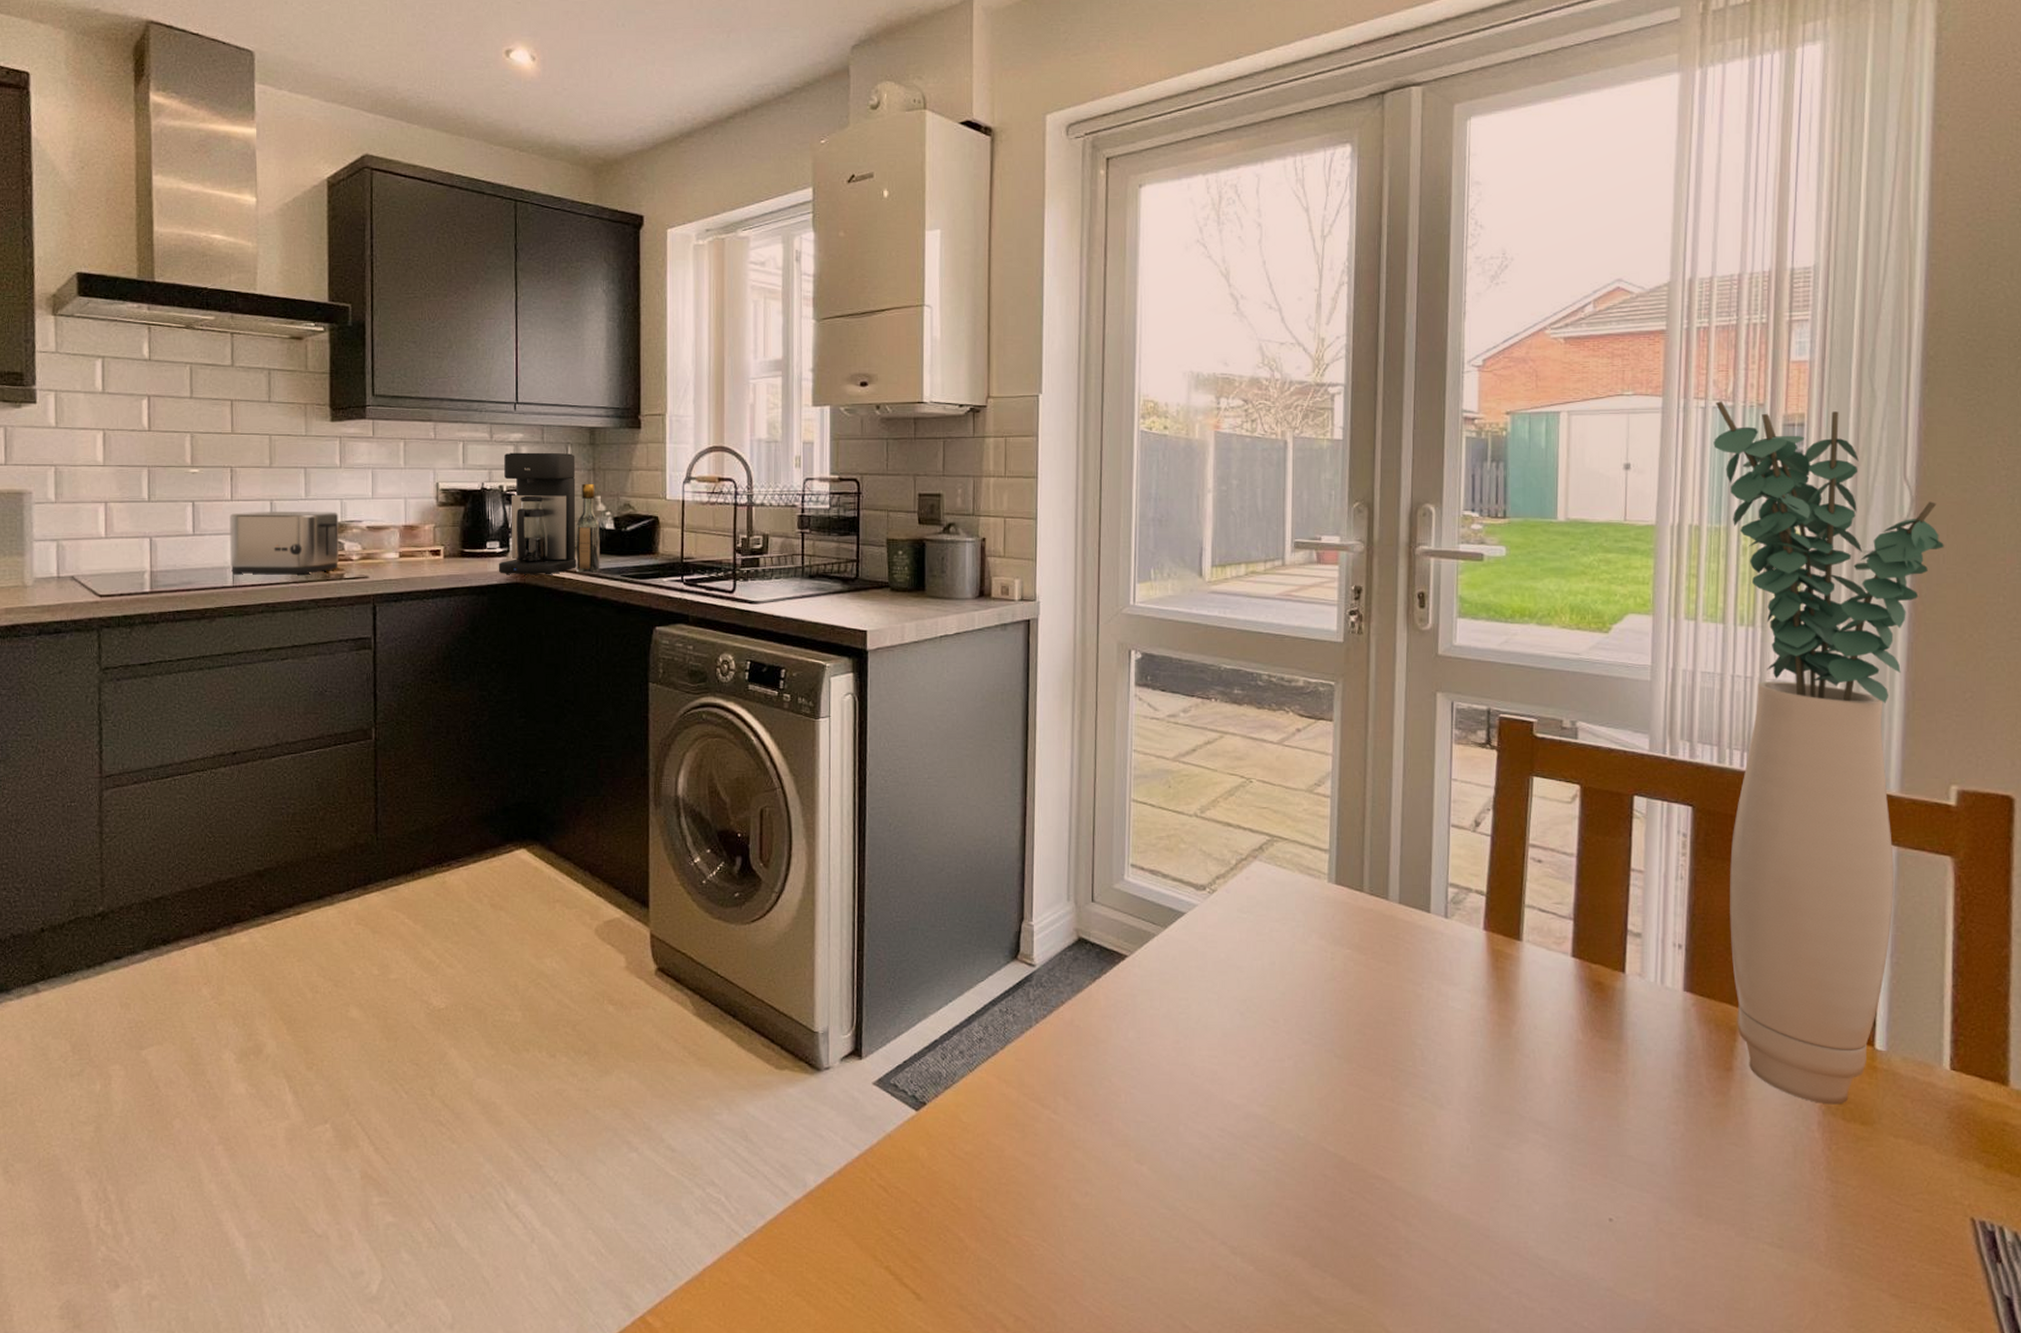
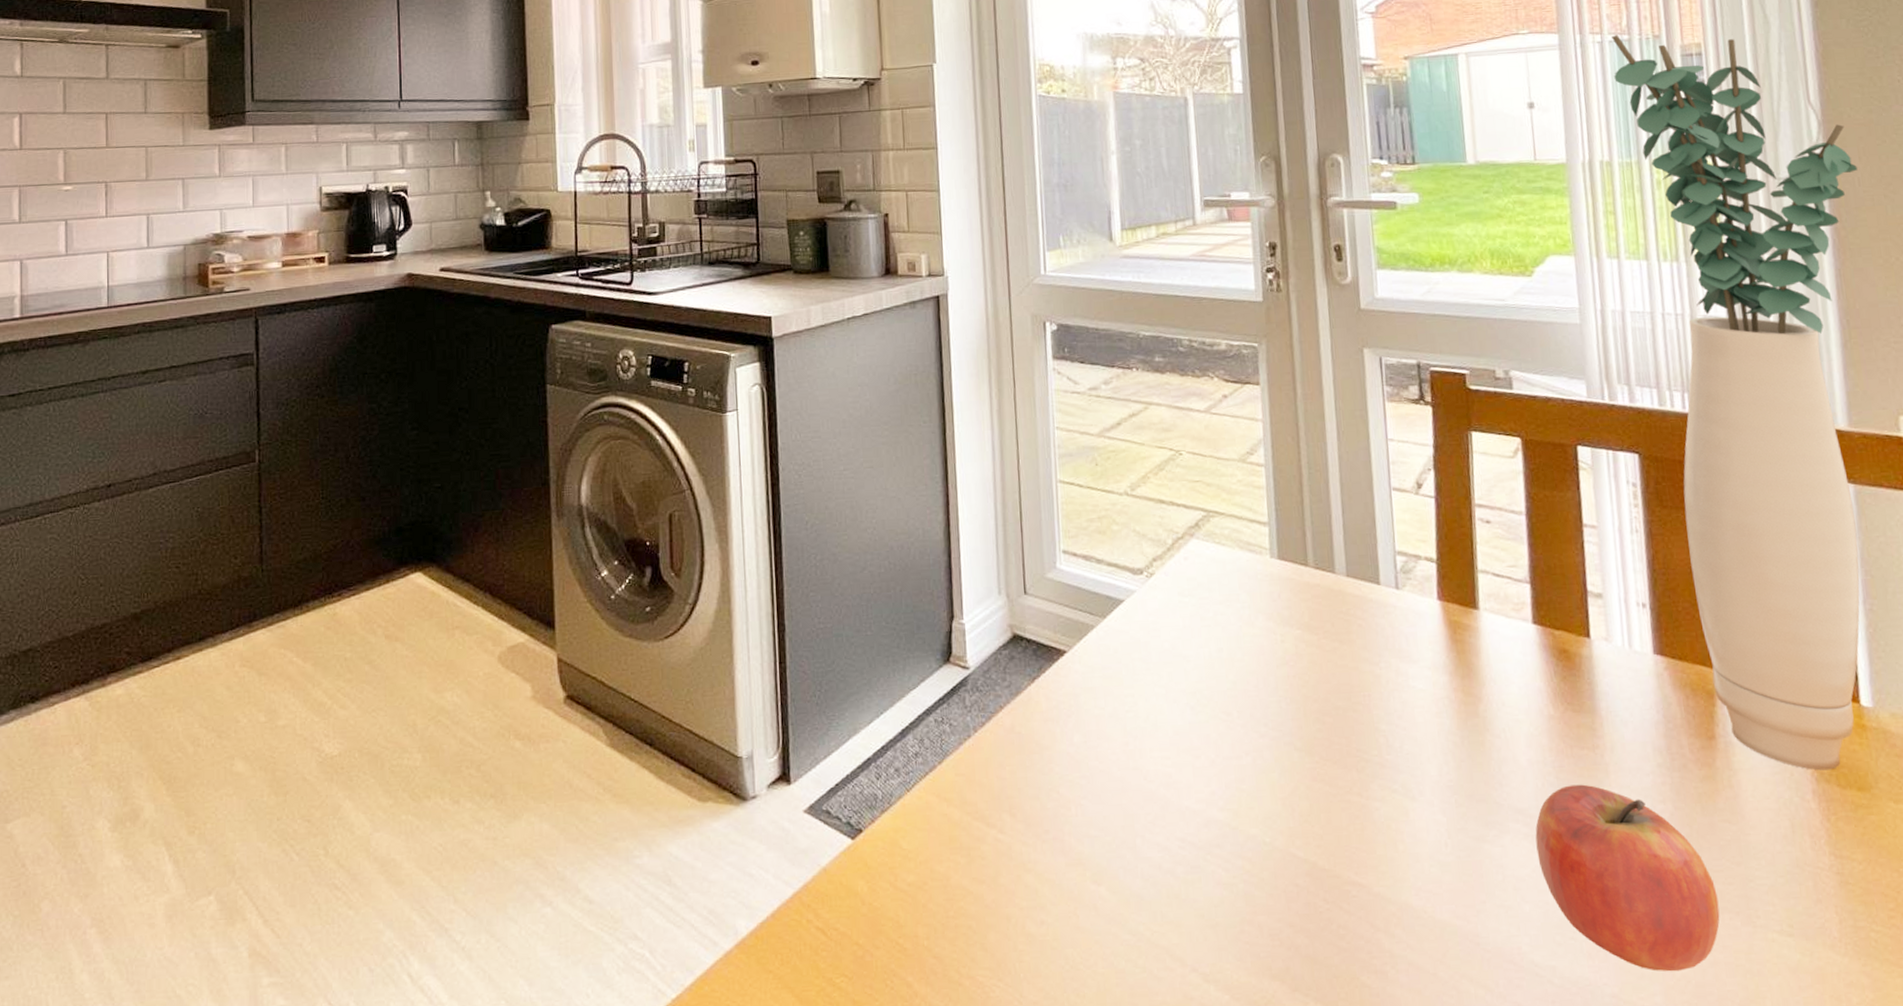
toaster: present [230,511,340,575] -> none [104,223,220,294]
coffee maker: present [498,452,576,575] -> none [385,149,467,278]
bottle: present [576,483,600,573] -> none [465,179,492,273]
fruit: none [1552,1103,1716,1272] -> present [1535,784,1720,972]

